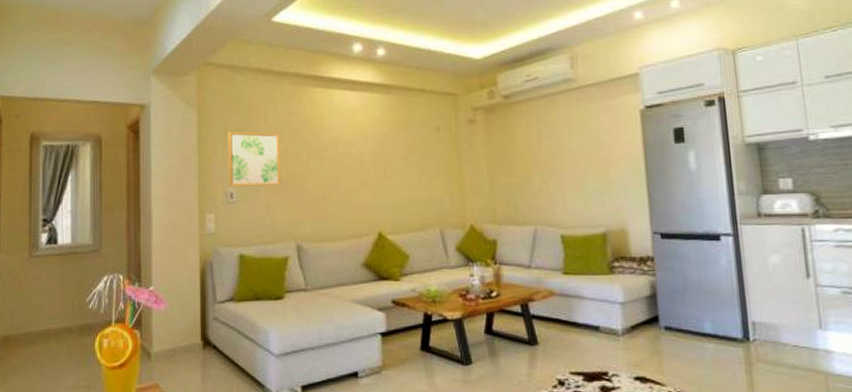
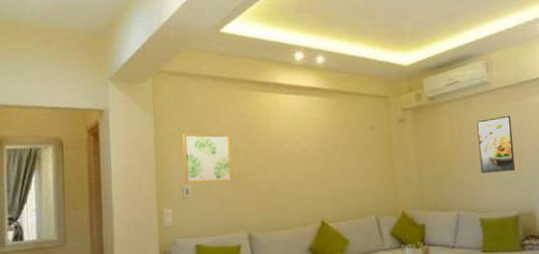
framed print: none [559,117,604,183] -> present [477,115,516,173]

